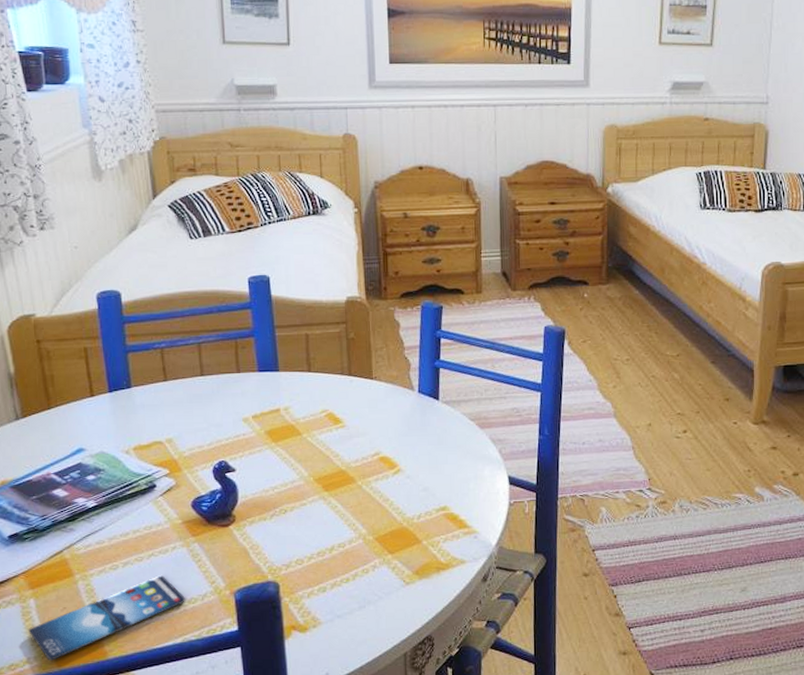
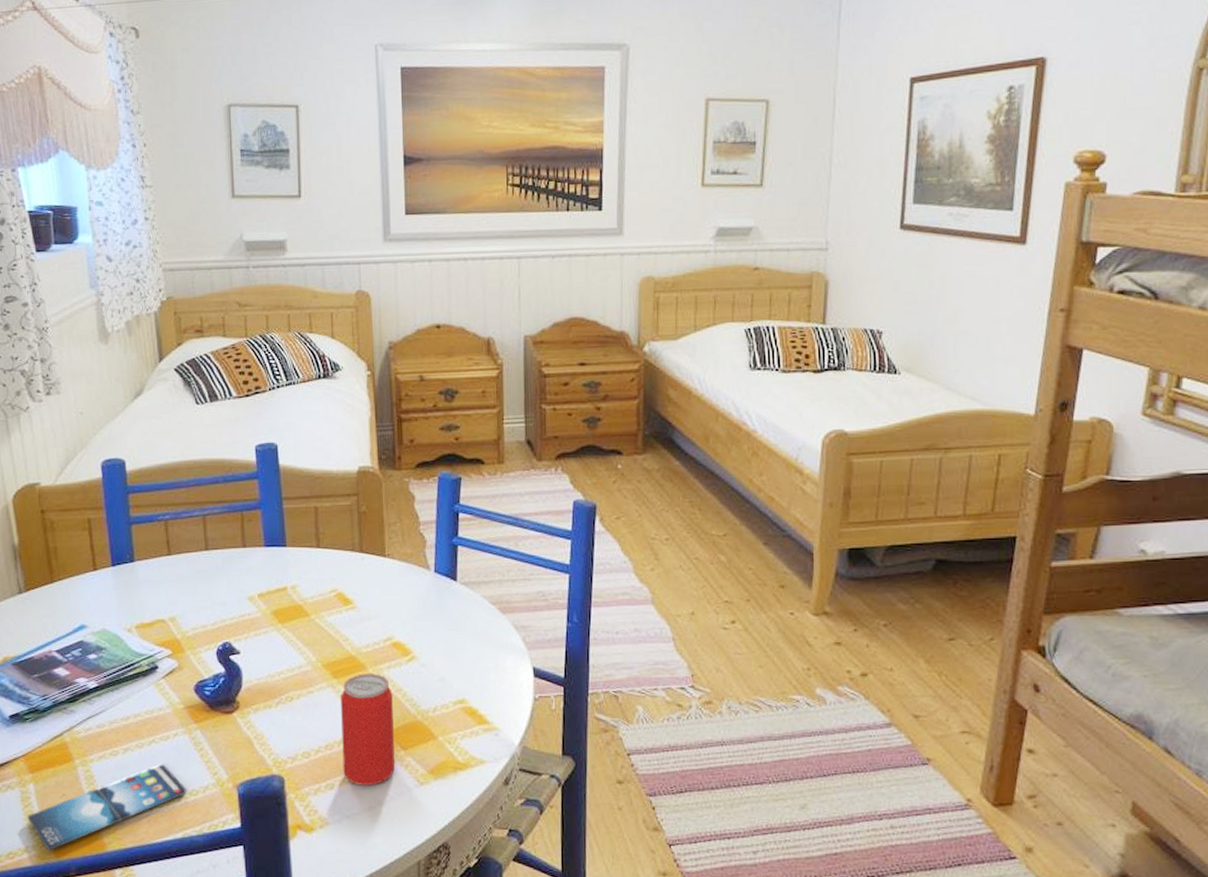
beverage can: none [331,486,383,588] -> present [340,674,395,786]

